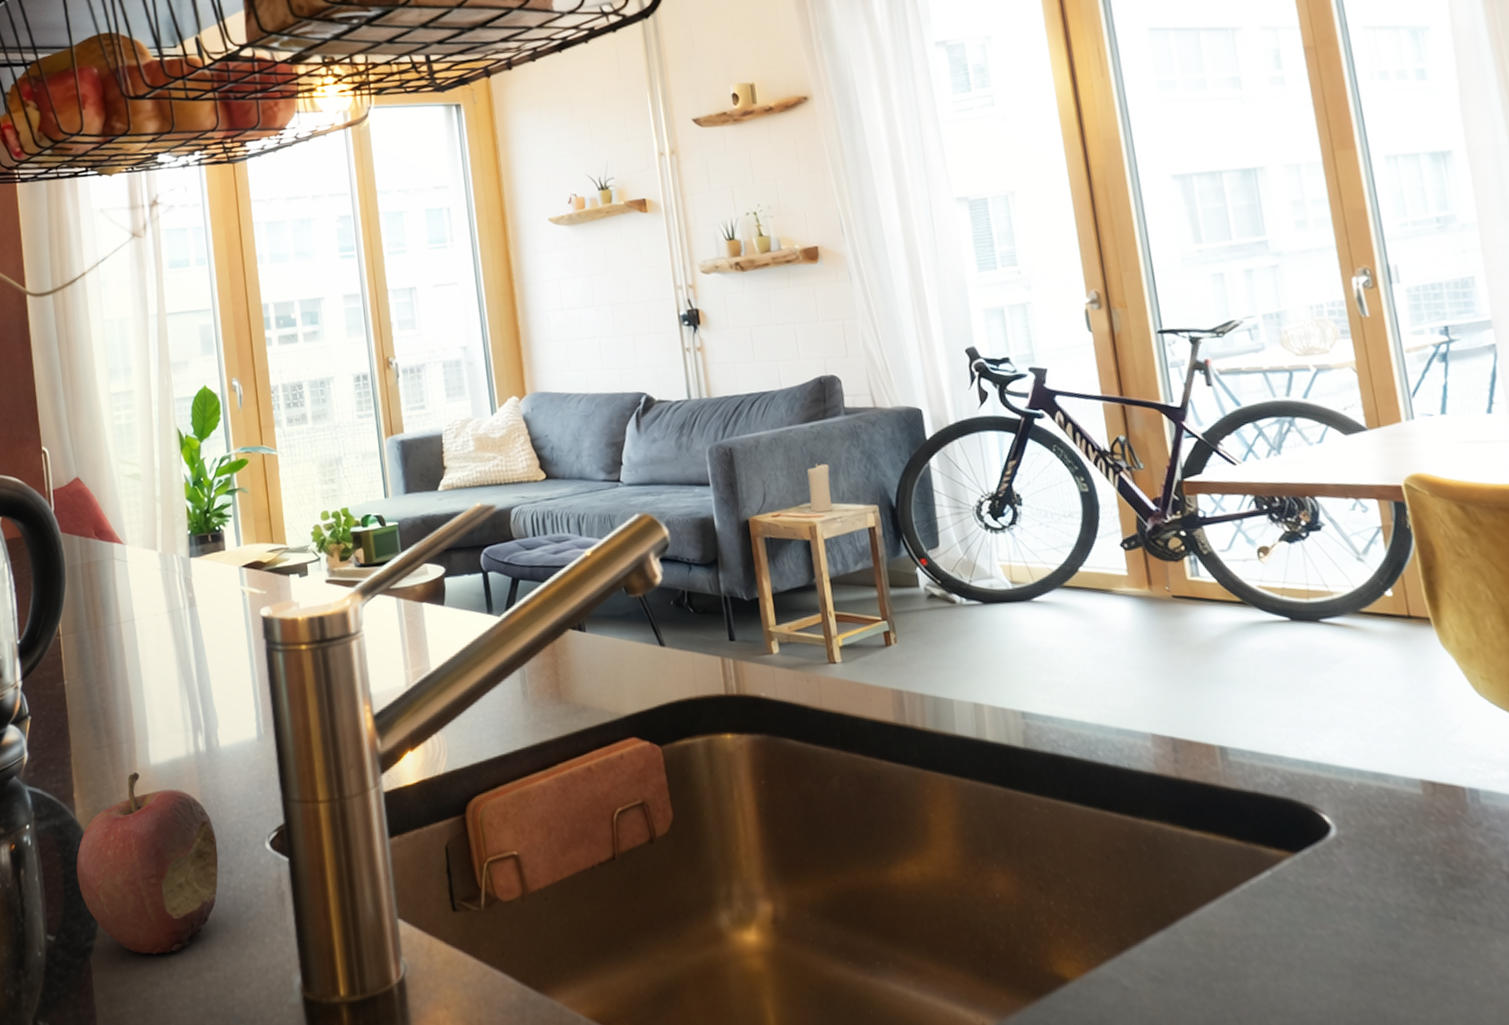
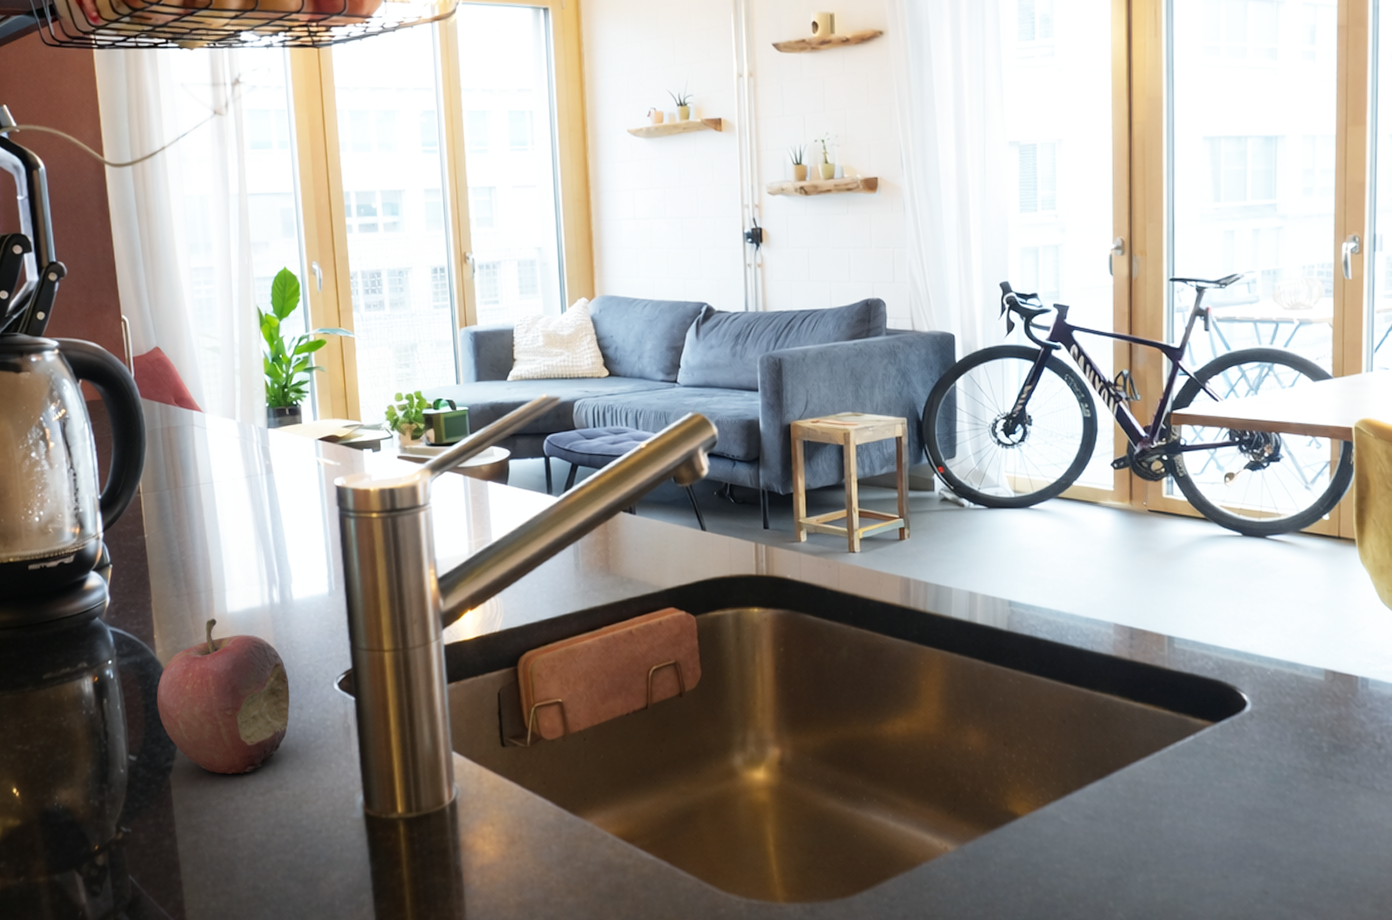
candle: present [807,463,833,513] -> none [844,377,867,421]

